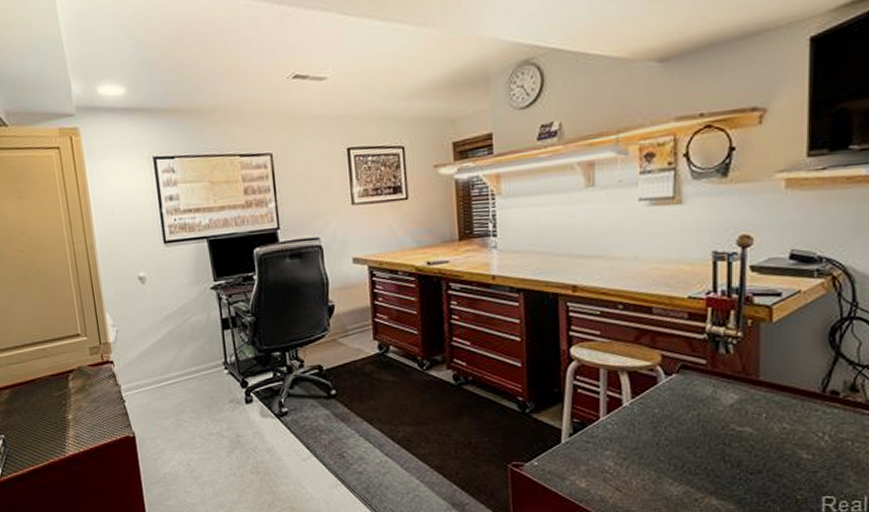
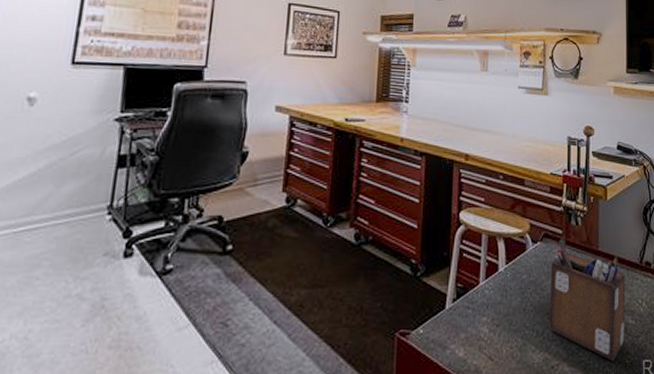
desk organizer: none [690,366,799,495] -> present [549,236,626,360]

